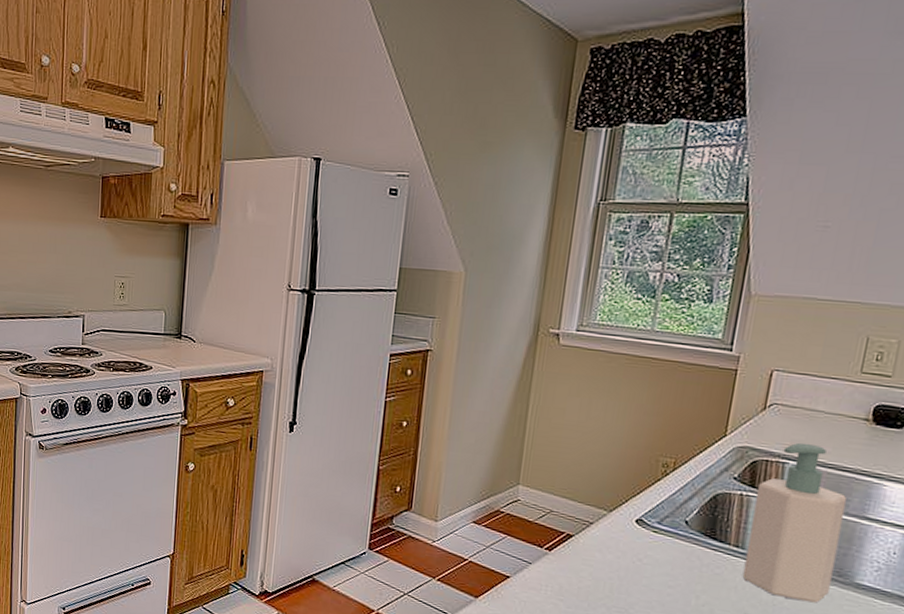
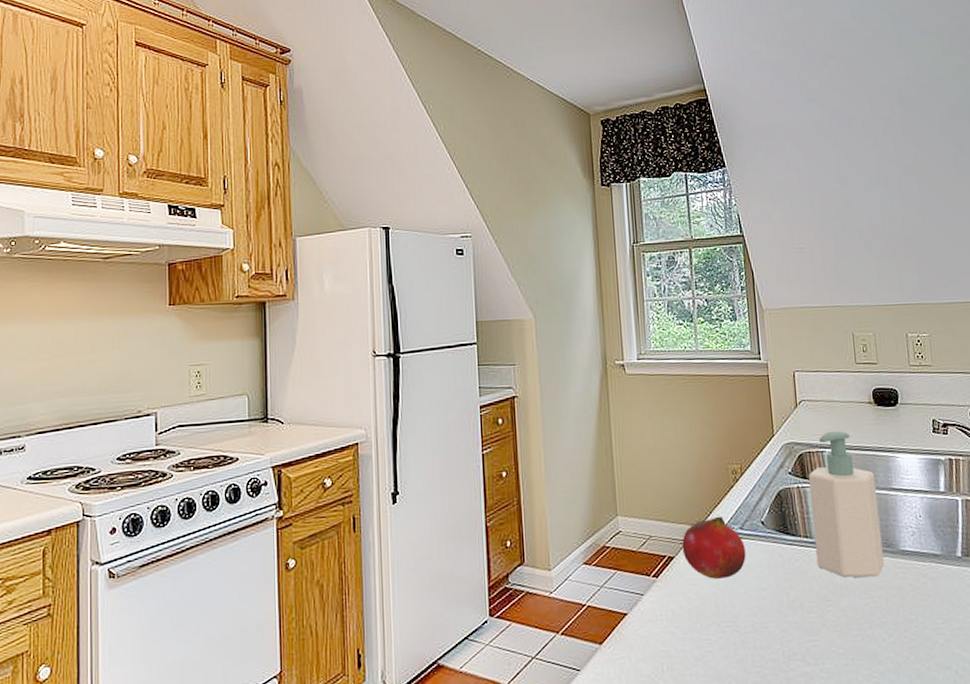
fruit: none [584,505,659,568] -> present [682,516,746,579]

